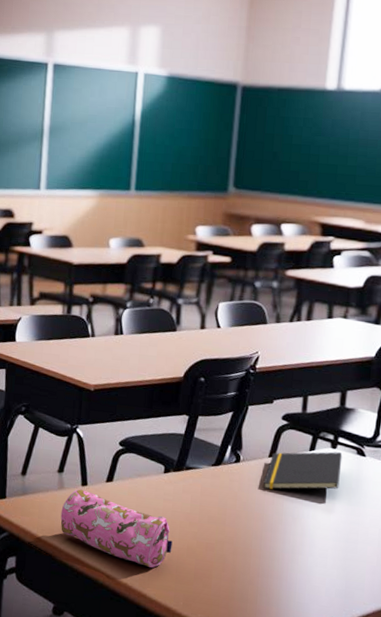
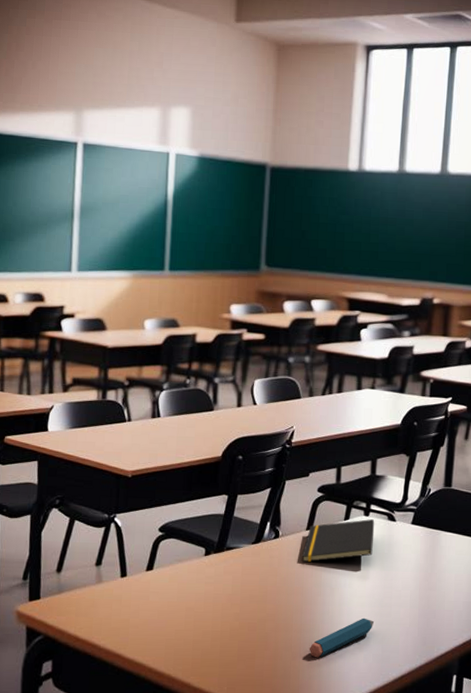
pencil case: present [60,489,173,569] -> none [99,581,215,656]
pencil: none [268,551,339,586] -> present [309,618,375,658]

